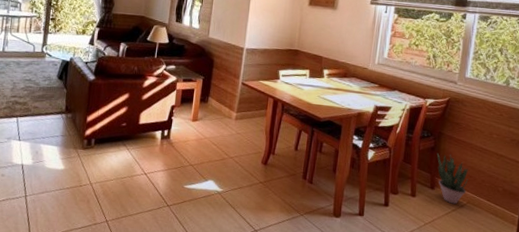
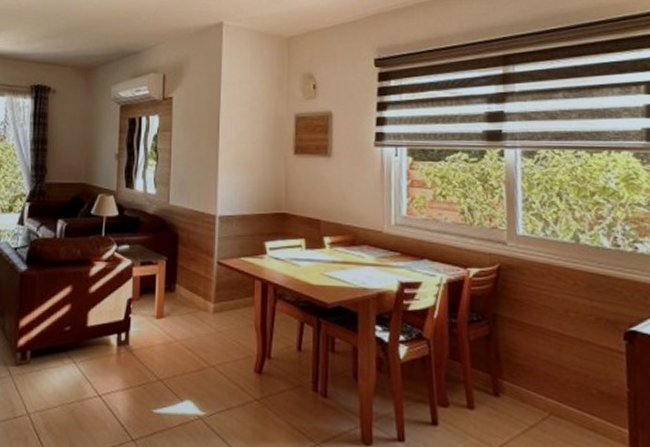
potted plant: present [437,152,469,205] -> none [496,343,546,418]

